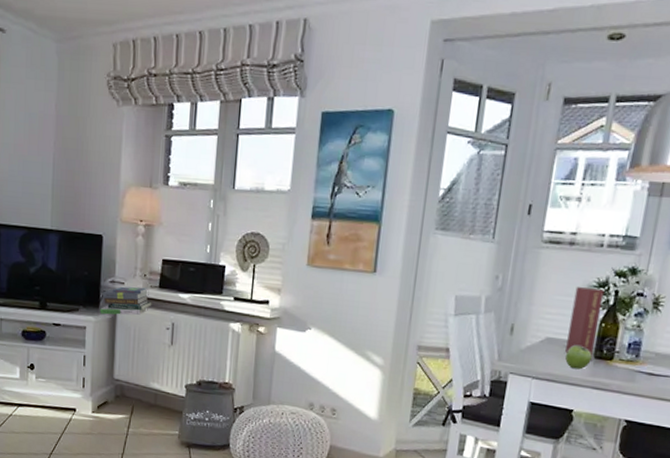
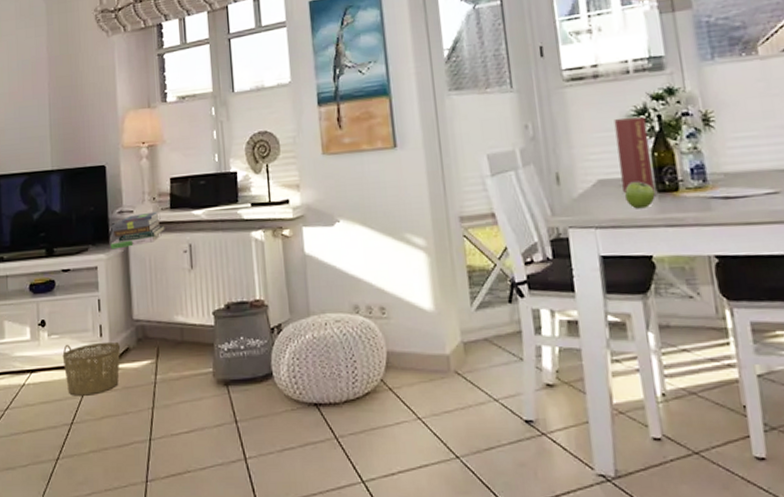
basket: none [47,389,100,435] -> present [62,341,121,396]

